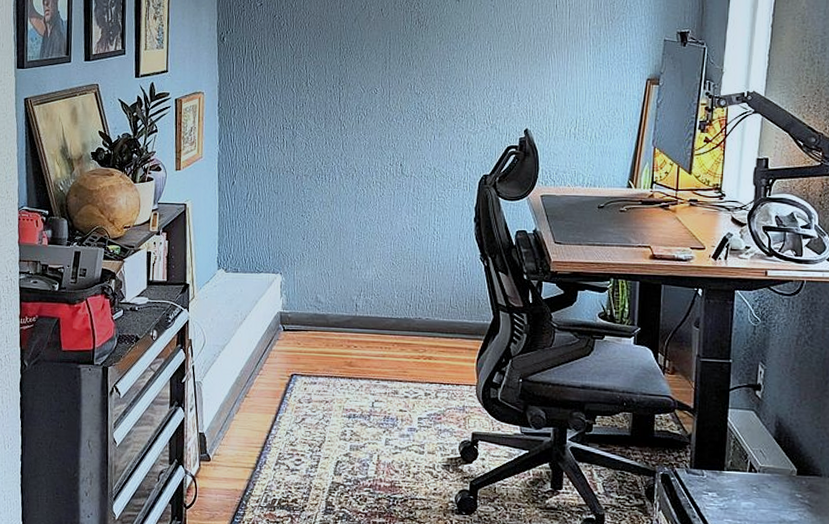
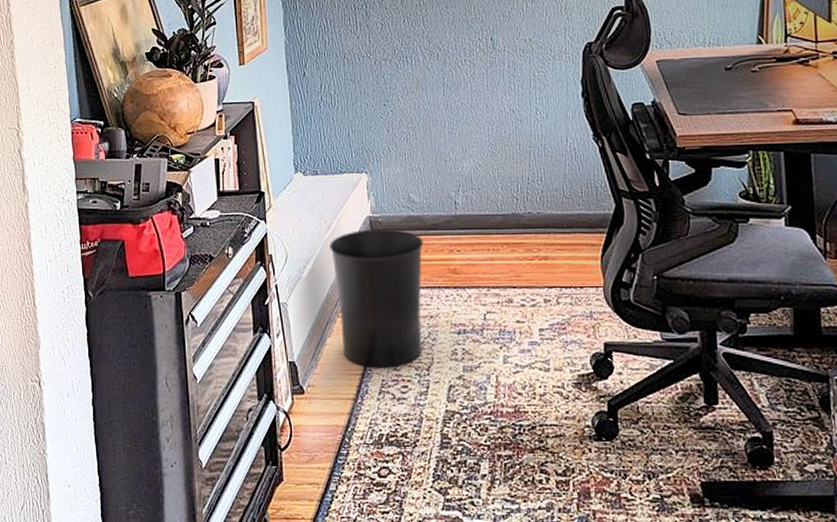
waste bin: none [243,323,326,443] -> present [329,229,424,367]

